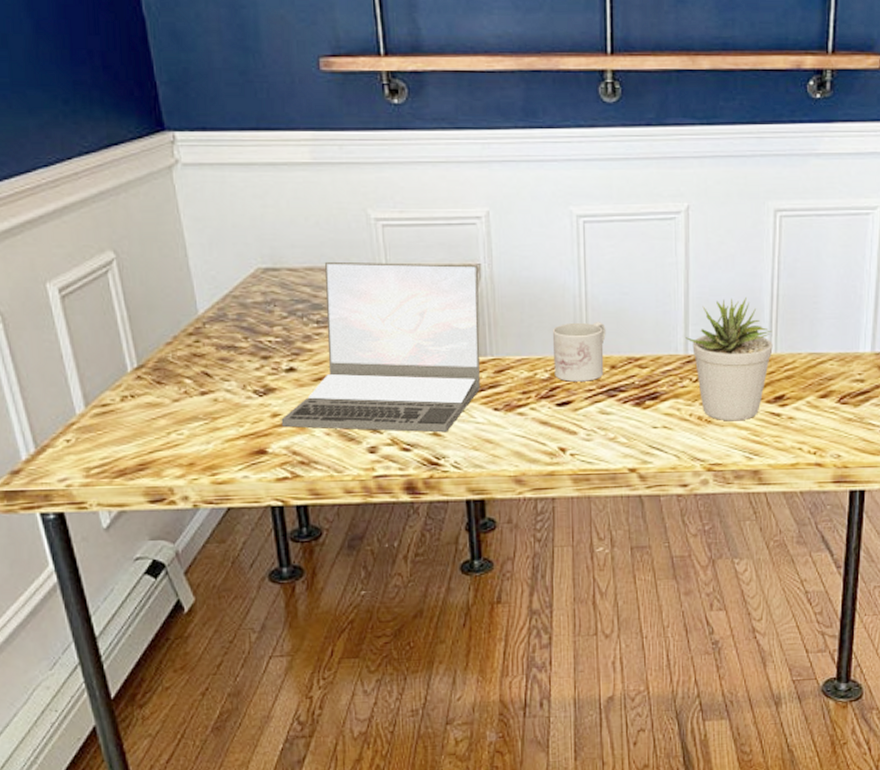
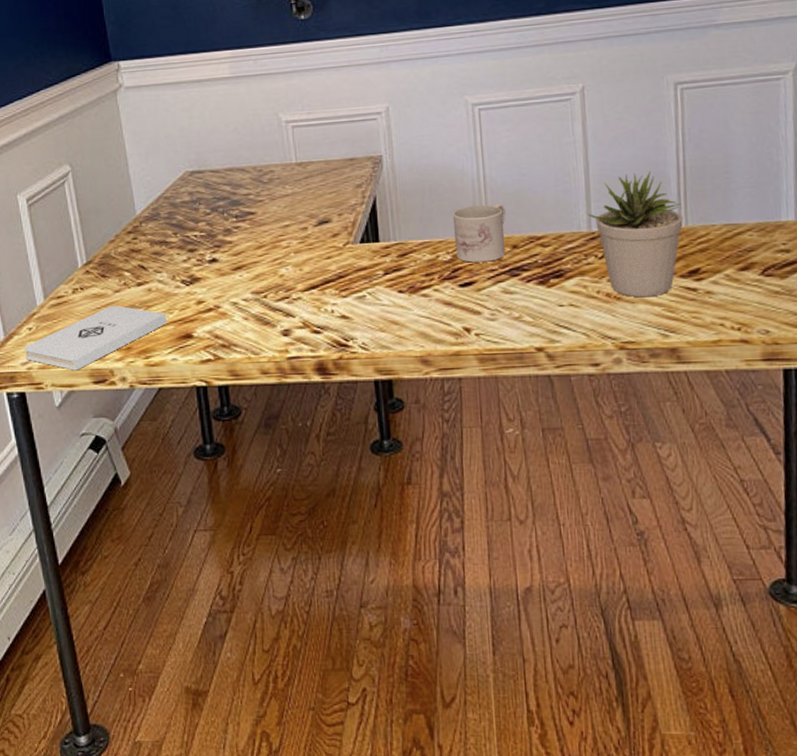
notepad: none [61,416,237,489] -> present [24,305,167,371]
laptop: present [281,261,480,433] -> none [205,157,385,315]

